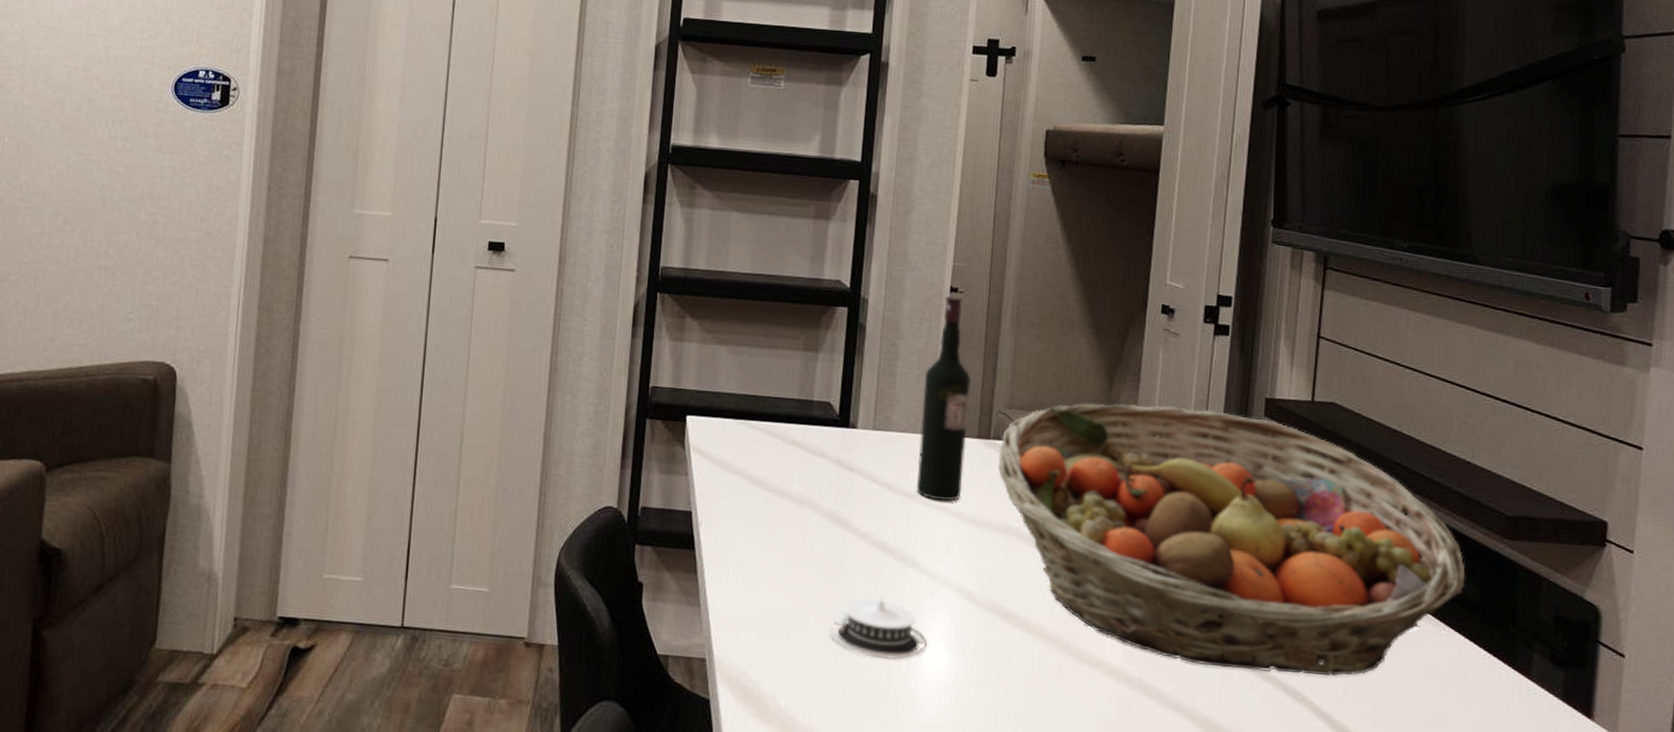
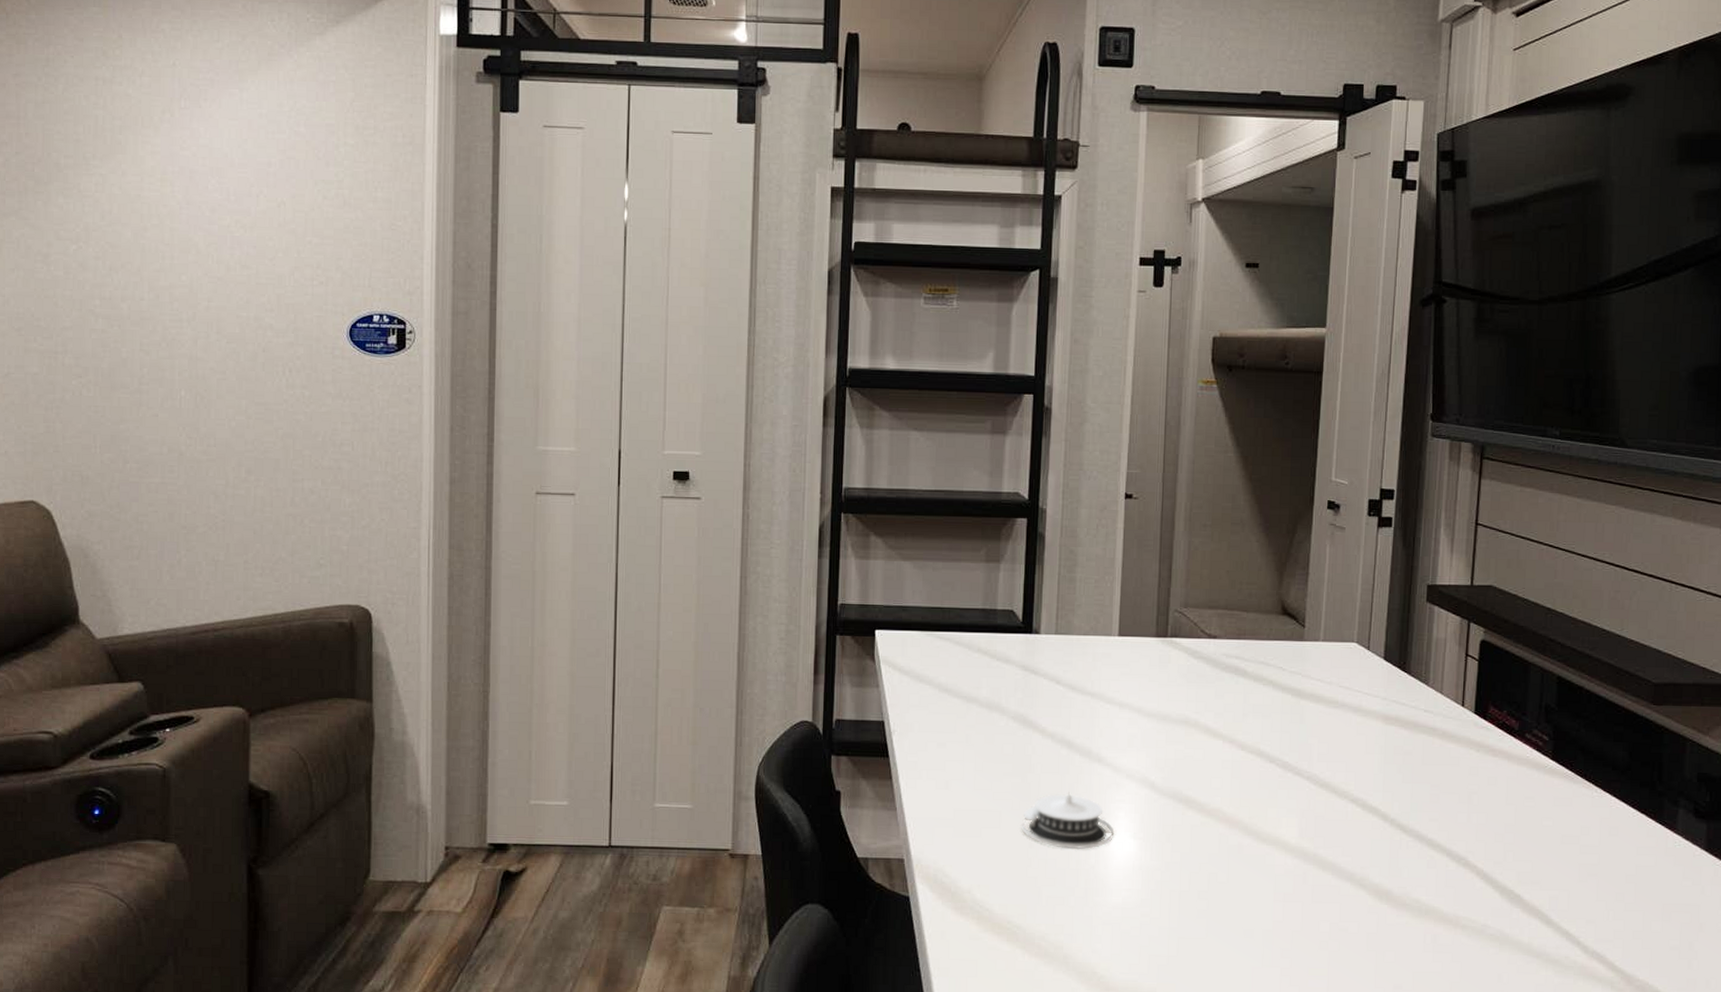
wine bottle: present [917,295,972,501] -> none [1099,502,1148,698]
fruit basket: present [998,402,1466,676] -> none [1176,597,1616,840]

